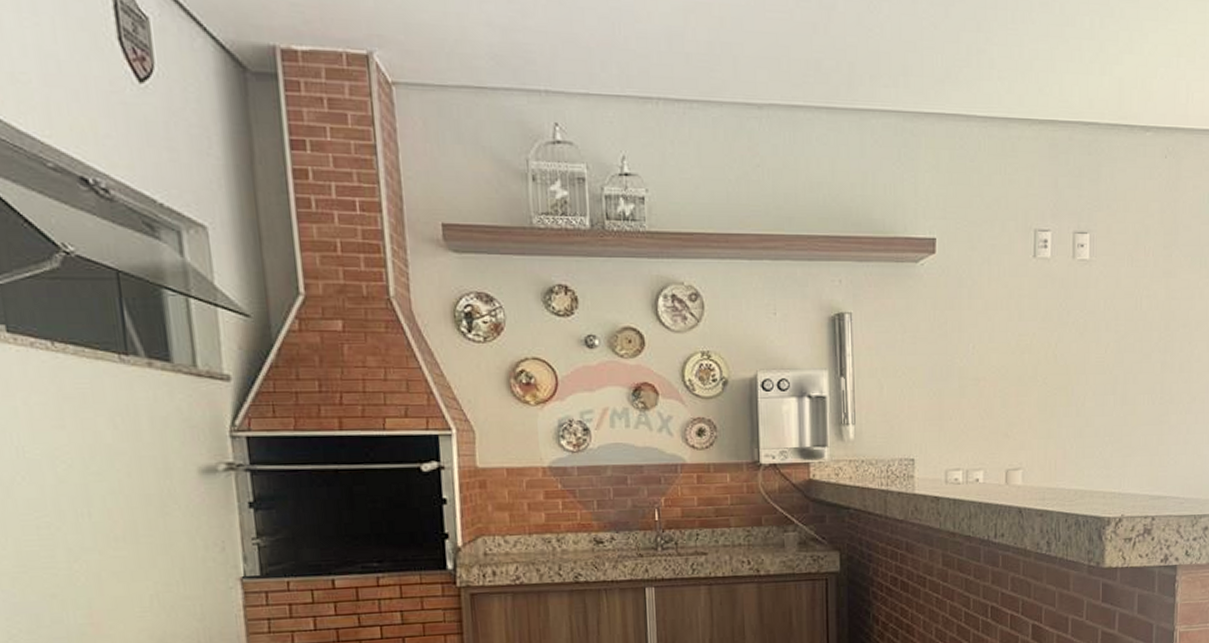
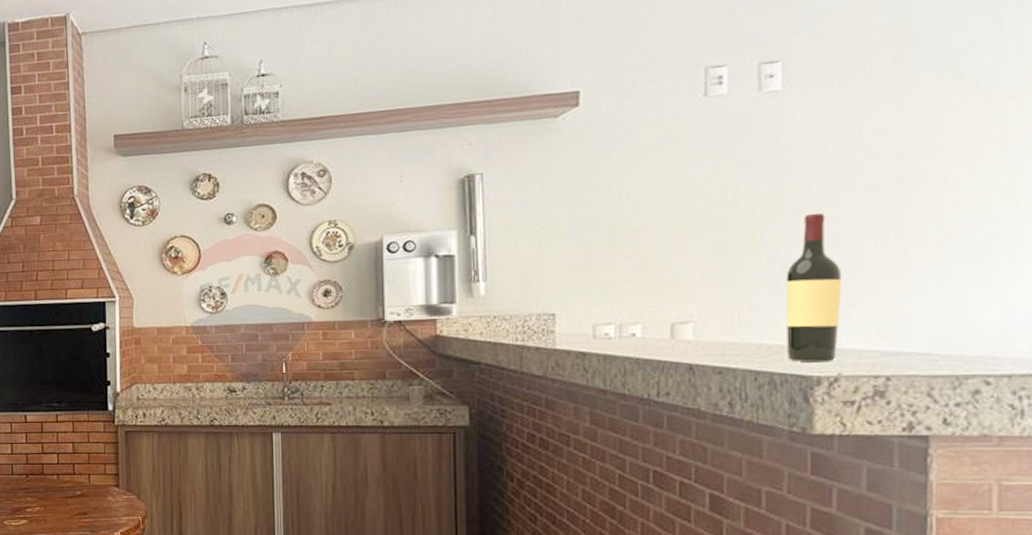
wine bottle: none [1088,374,1126,505] -> present [786,214,842,363]

